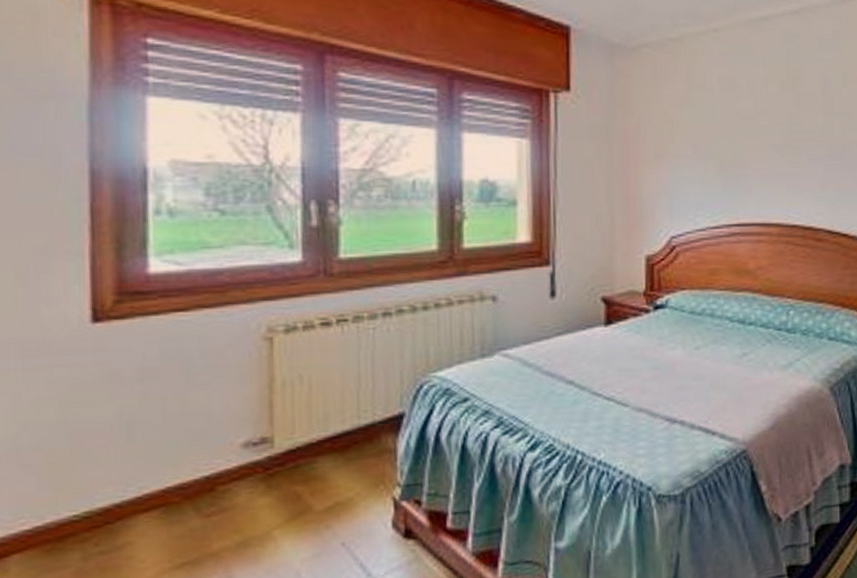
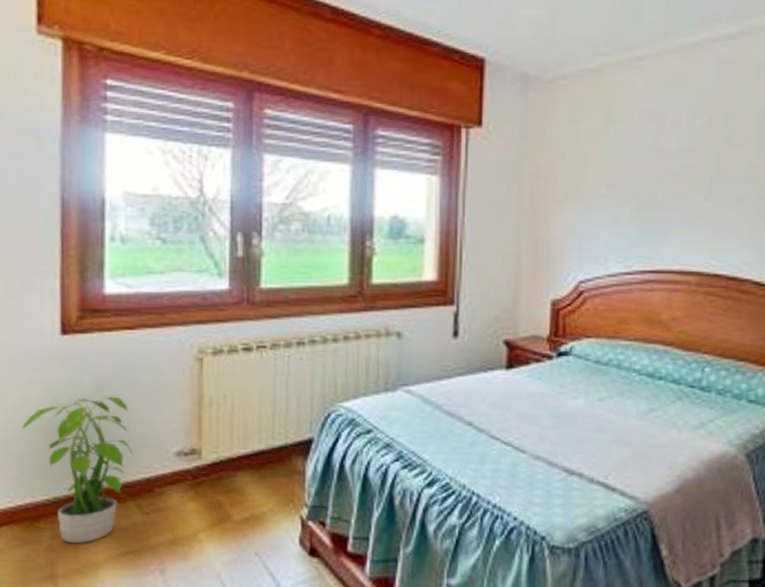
potted plant: none [35,387,187,564] -> present [18,395,132,544]

